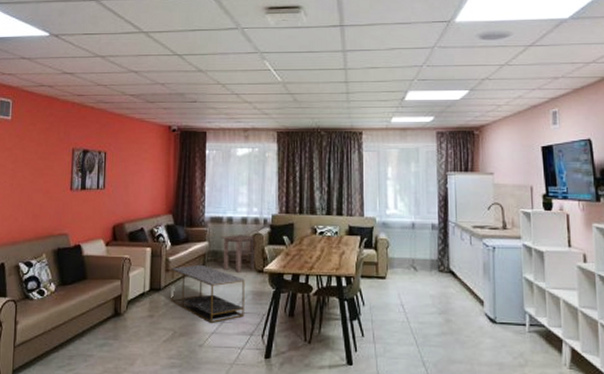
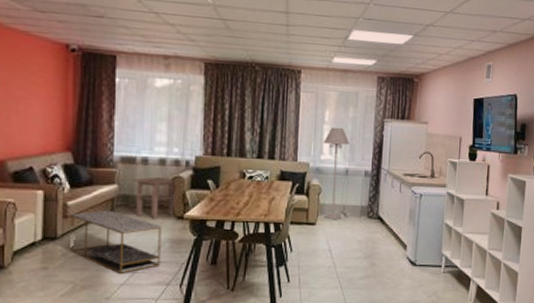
floor lamp: none [388,182,415,274] -> present [323,127,350,220]

